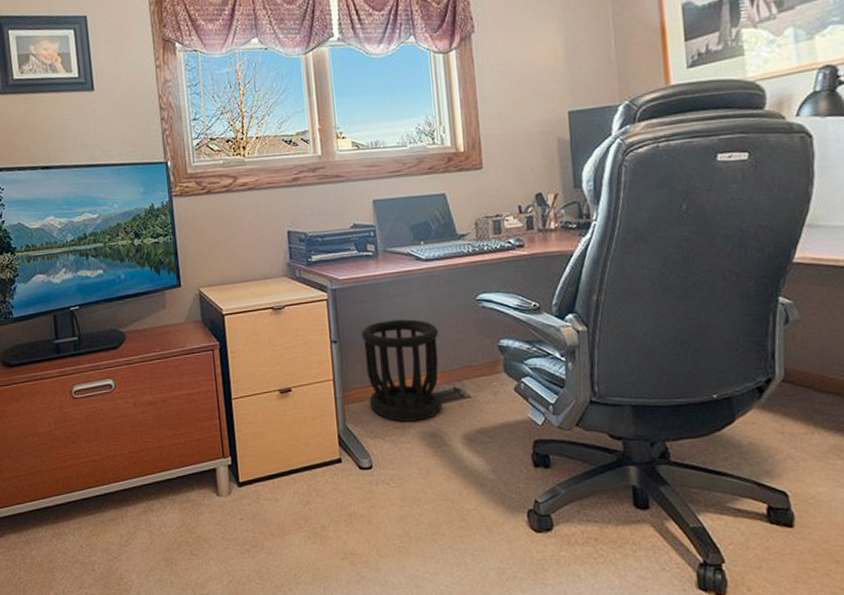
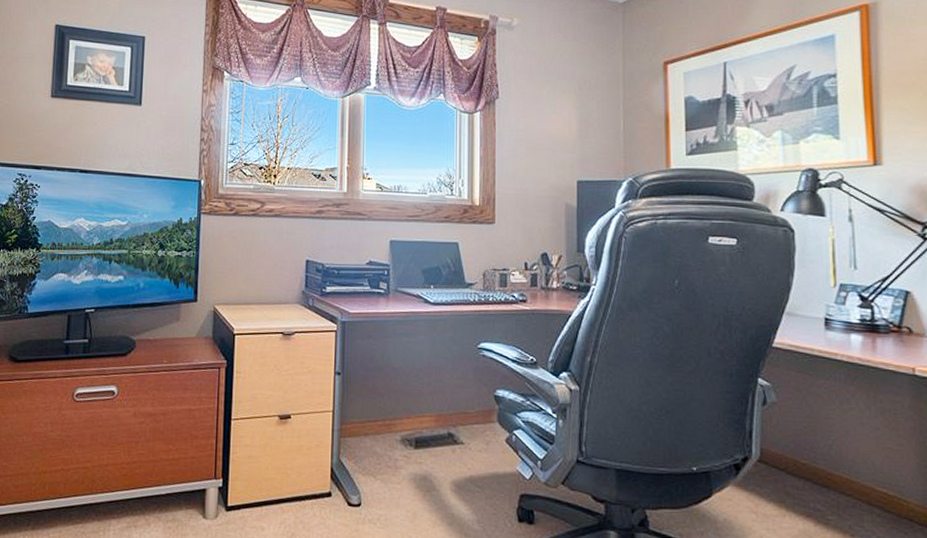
wastebasket: present [361,319,443,422] -> none [364,358,439,462]

